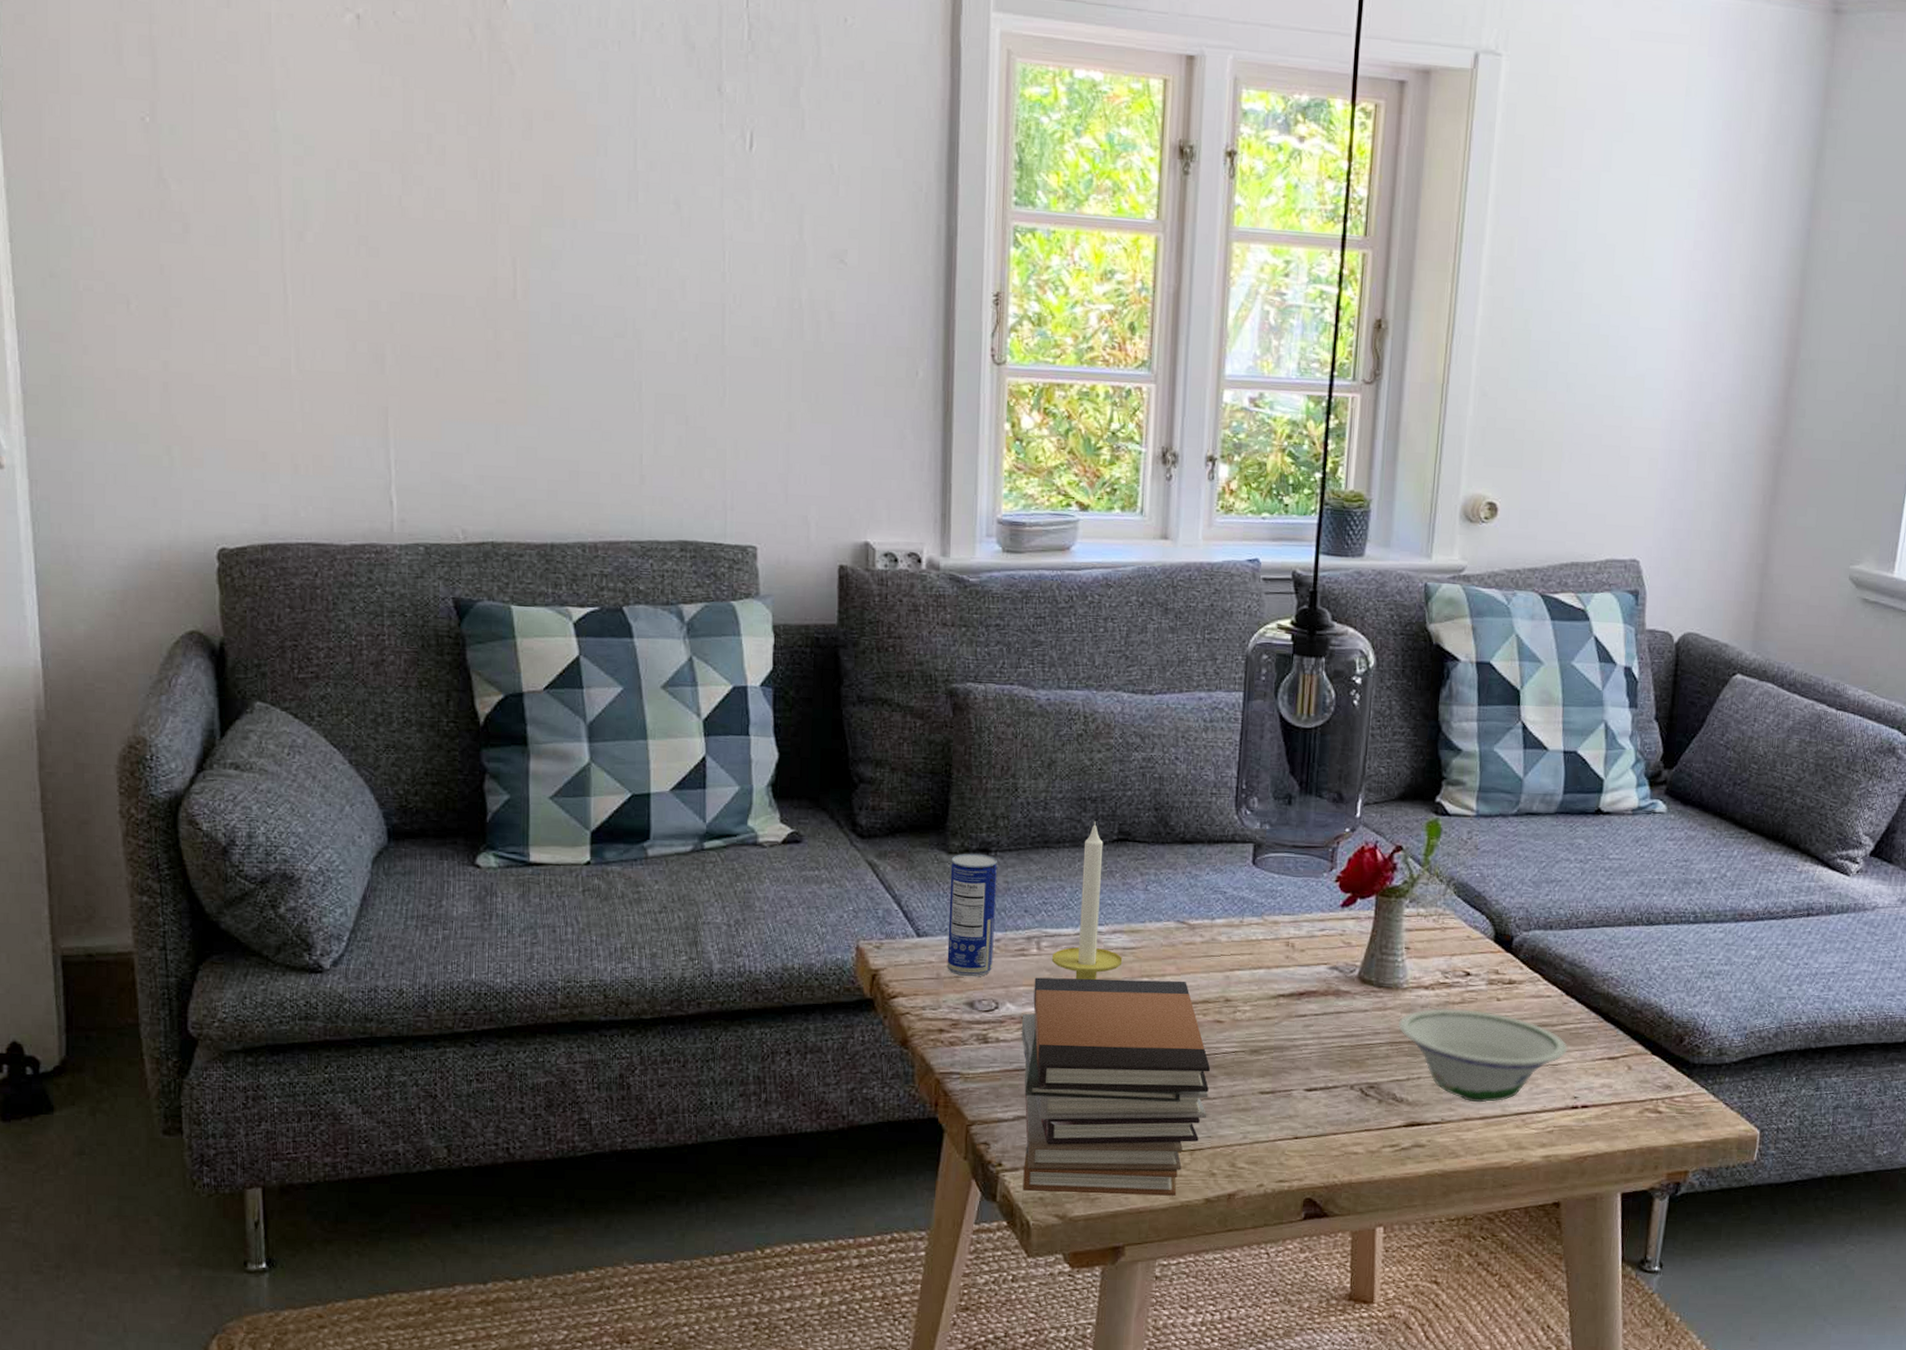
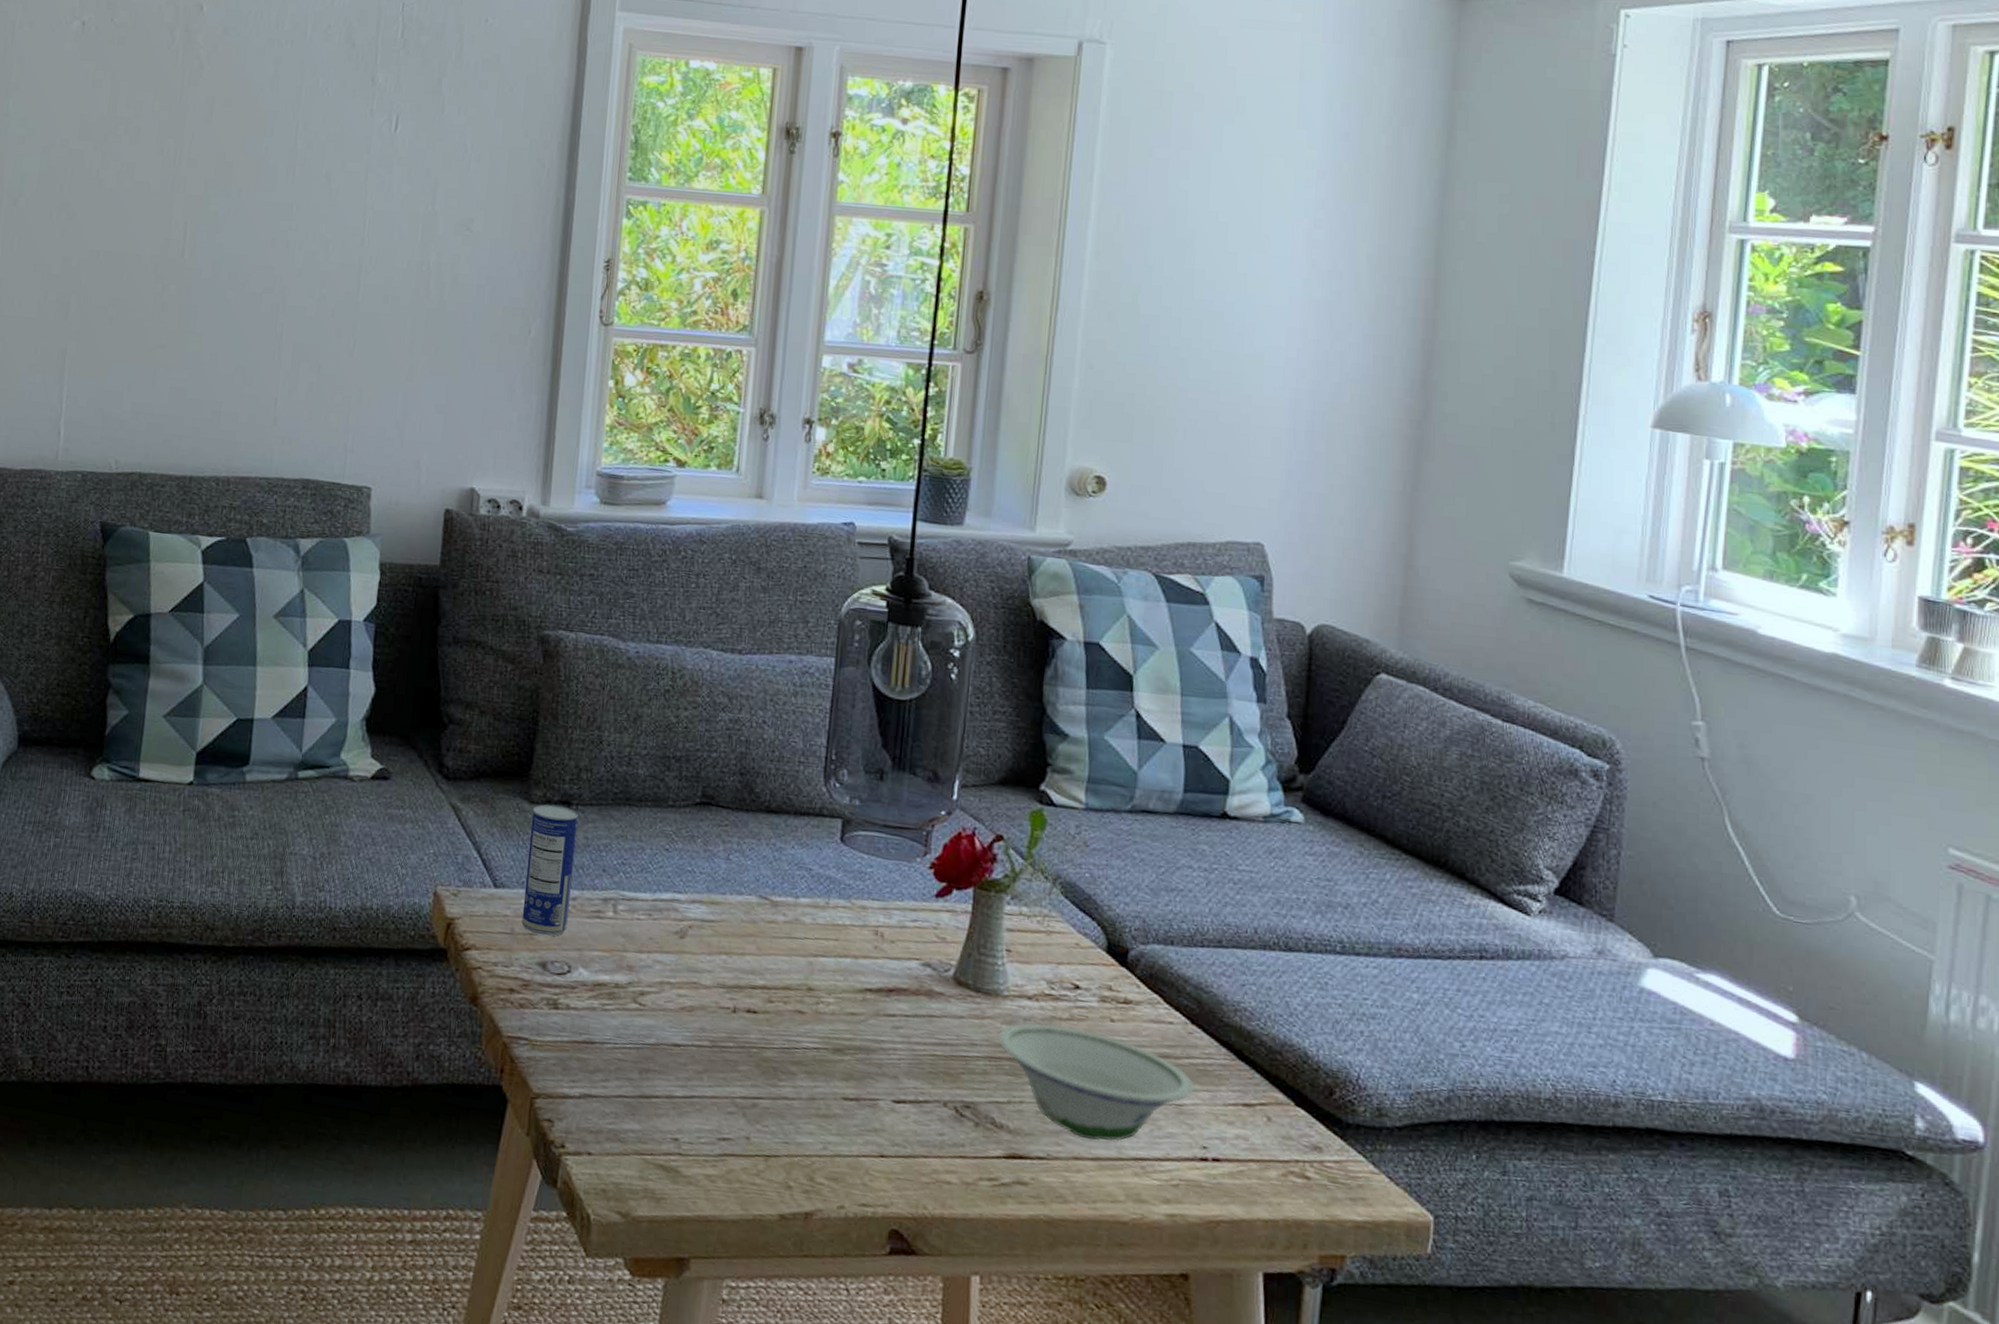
book stack: present [1021,977,1210,1196] -> none [585,943,789,1207]
candle: present [1051,821,1123,980] -> none [627,781,701,952]

